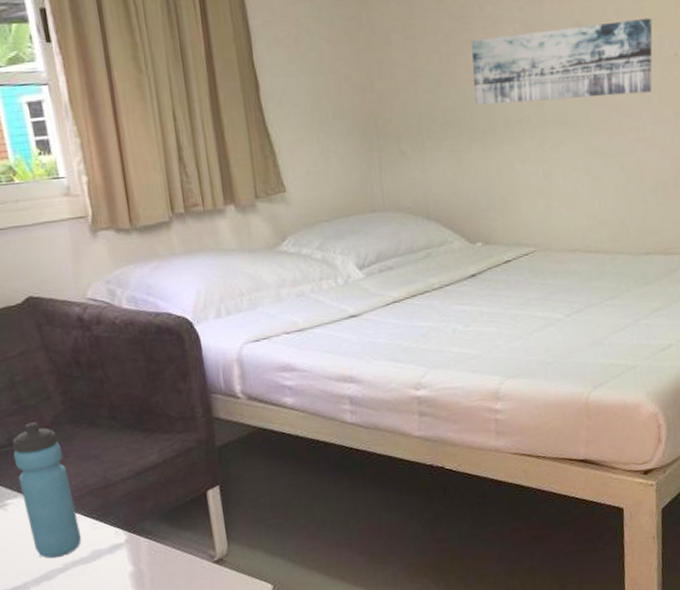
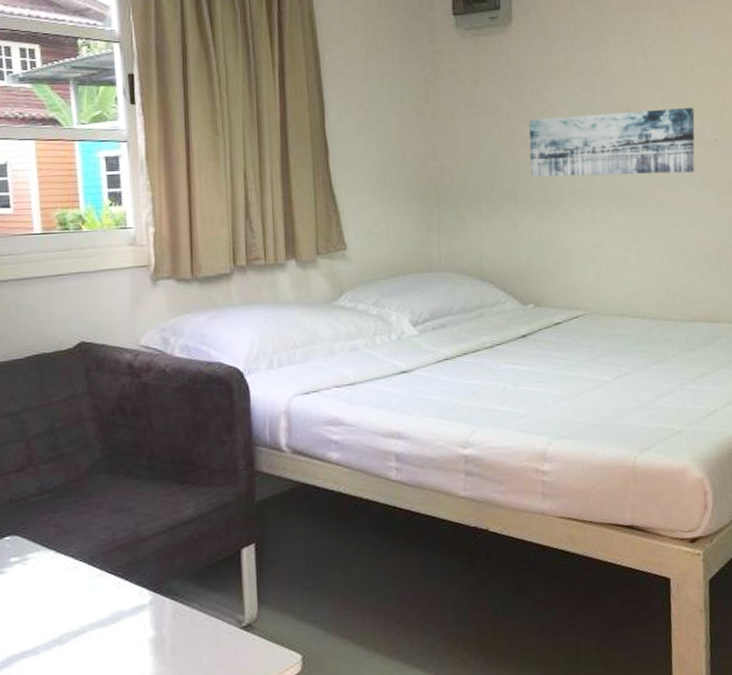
water bottle: present [12,422,81,558] -> none [42,470,102,620]

